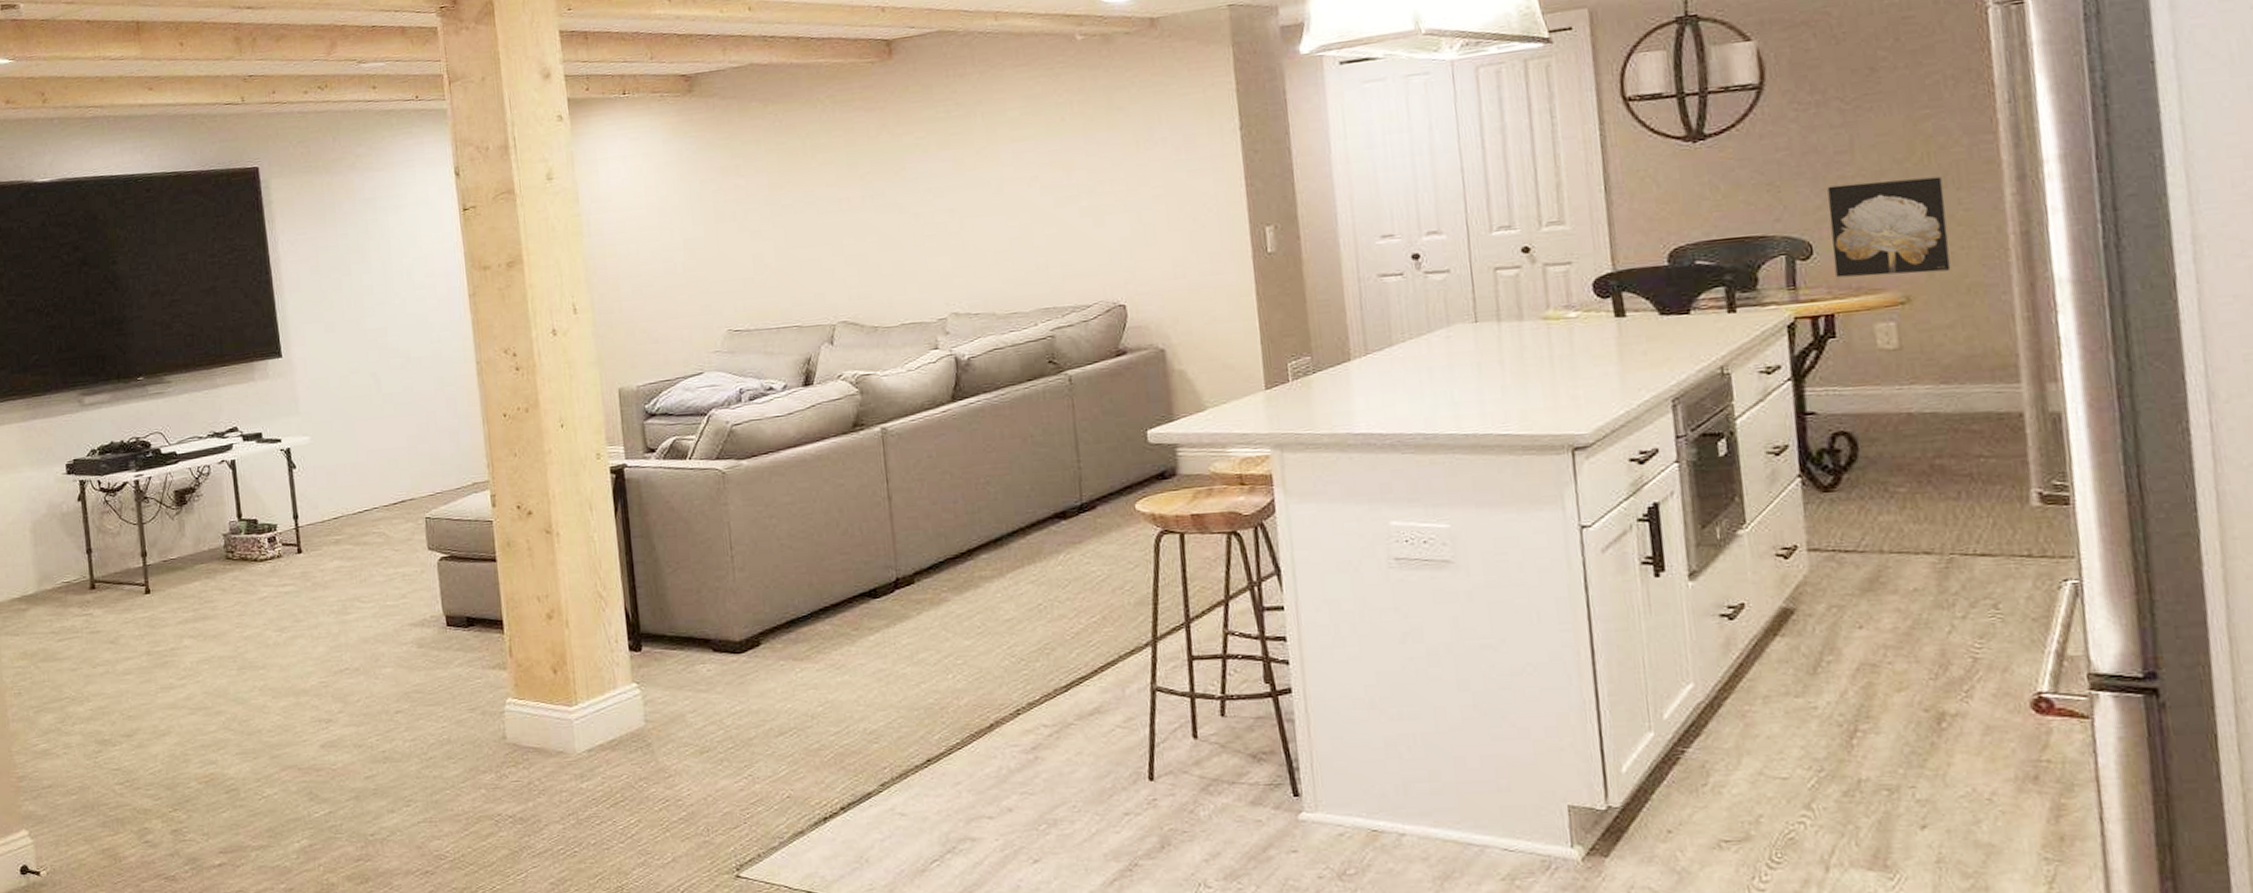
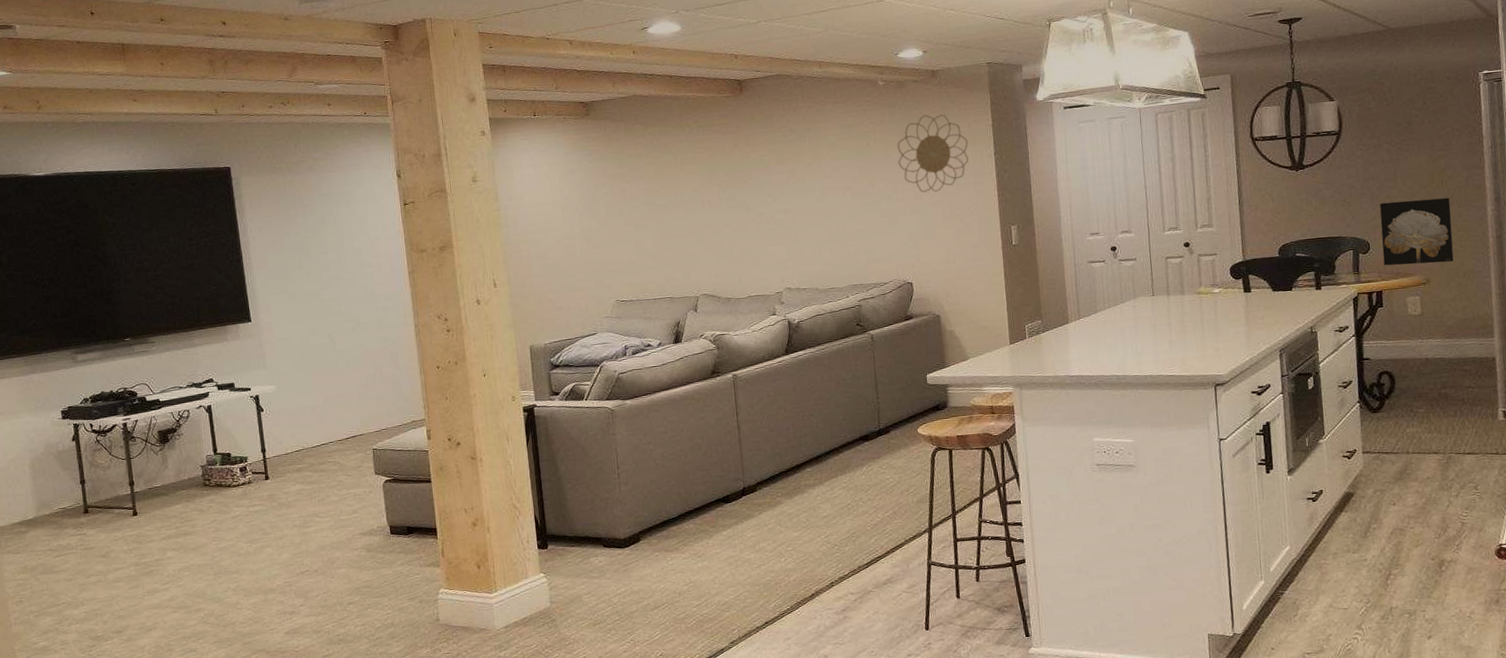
decorative wall piece: none [1102,77,1204,183] -> present [897,114,969,193]

